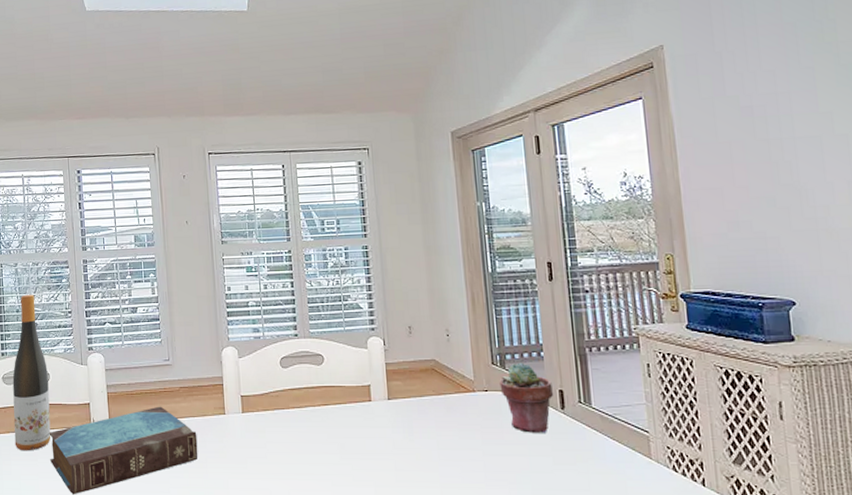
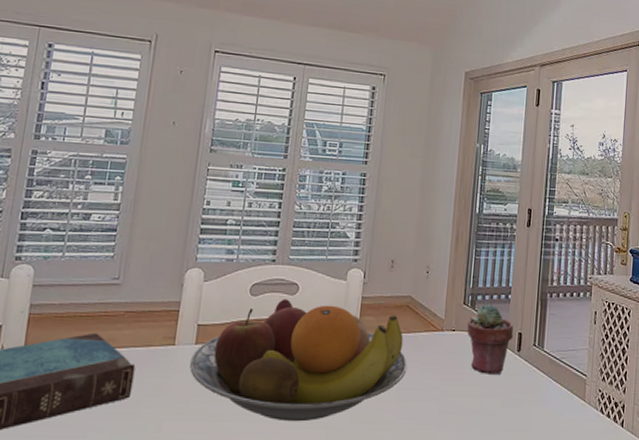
fruit bowl: none [241,369,444,480] -> present [190,299,408,422]

